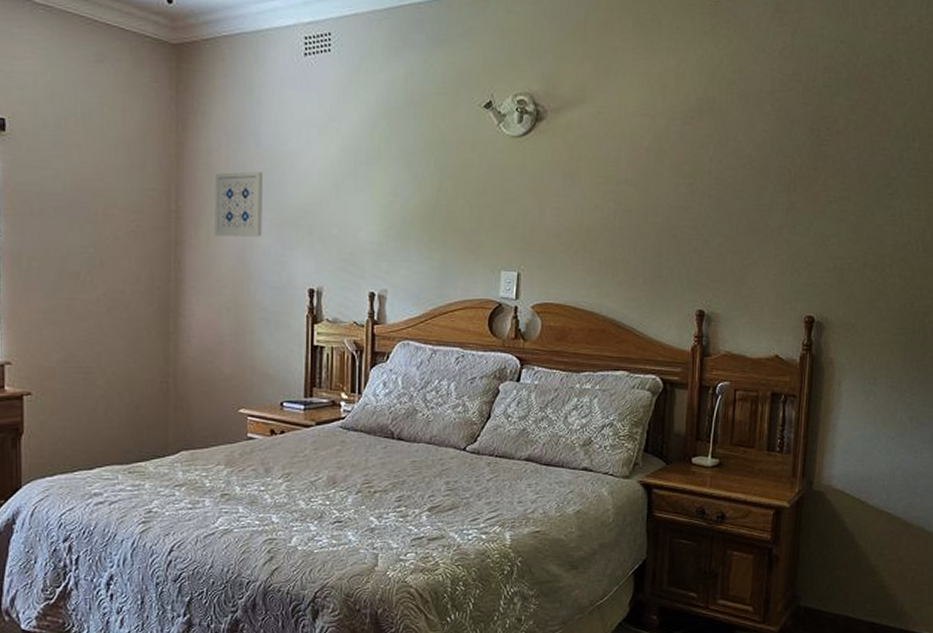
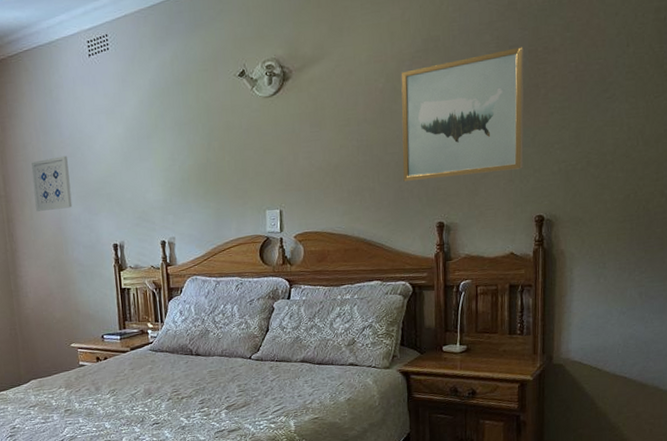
wall art: none [663,123,806,260] -> present [401,47,525,181]

